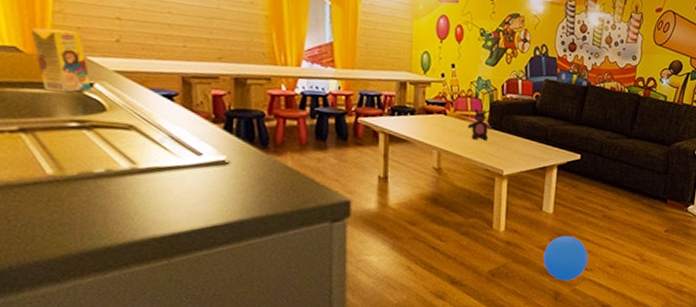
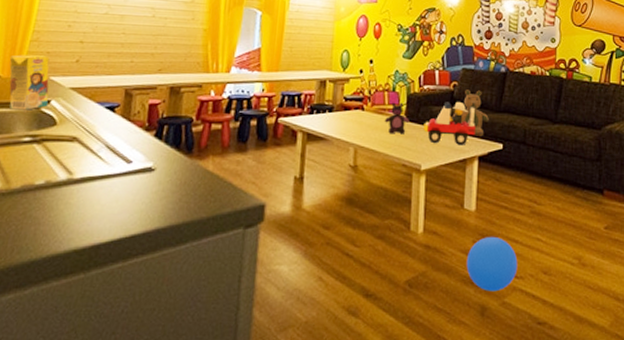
toy truck: none [506,111,556,154] -> present [424,101,476,145]
teddy bear: none [534,101,569,148] -> present [452,90,489,138]

